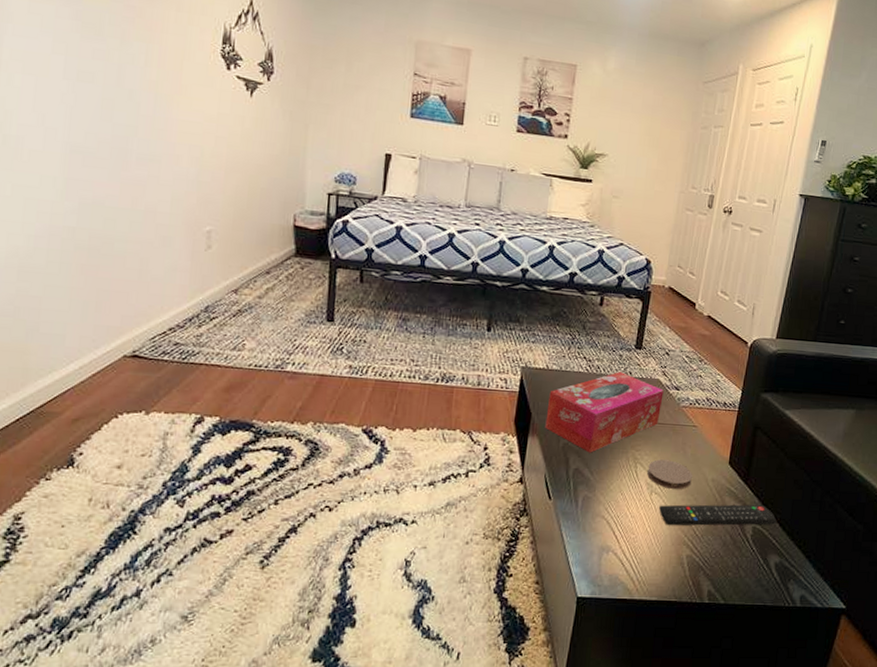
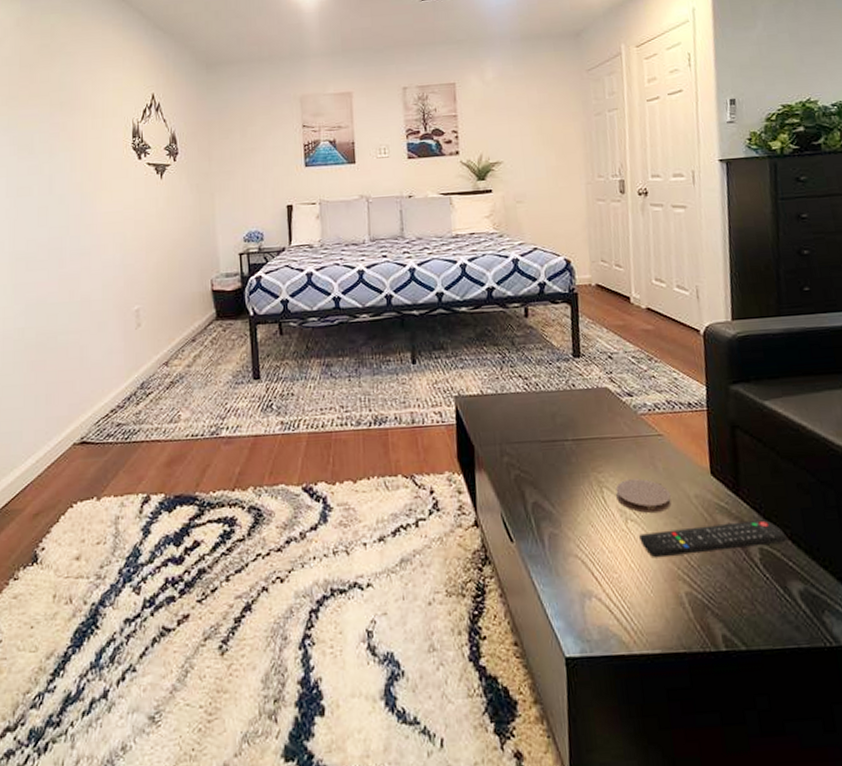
tissue box: present [545,372,664,453] -> none [489,386,617,483]

